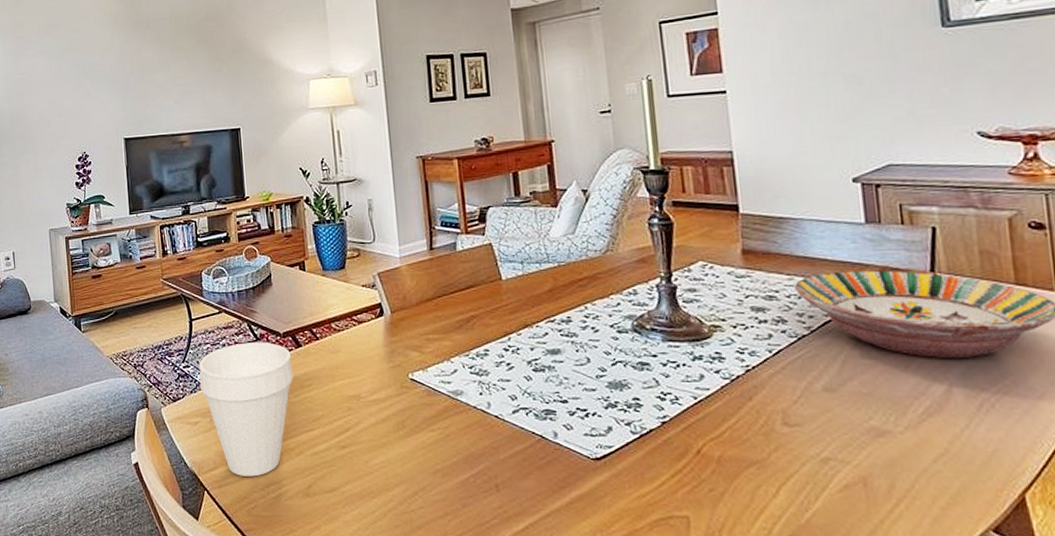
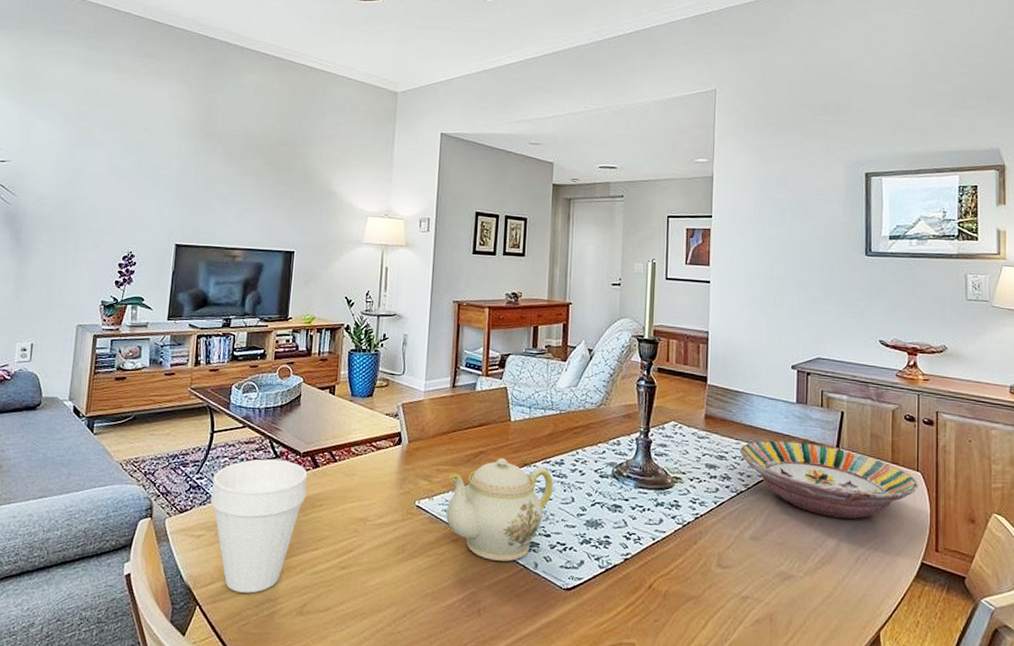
teapot: none [441,320,563,432] -> present [446,457,553,562]

